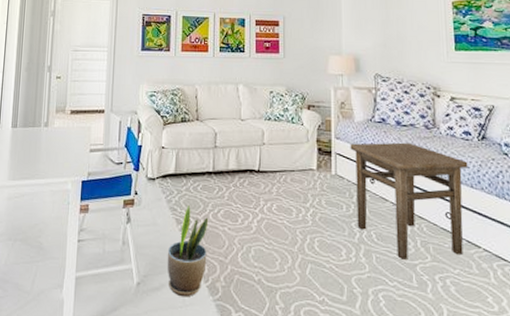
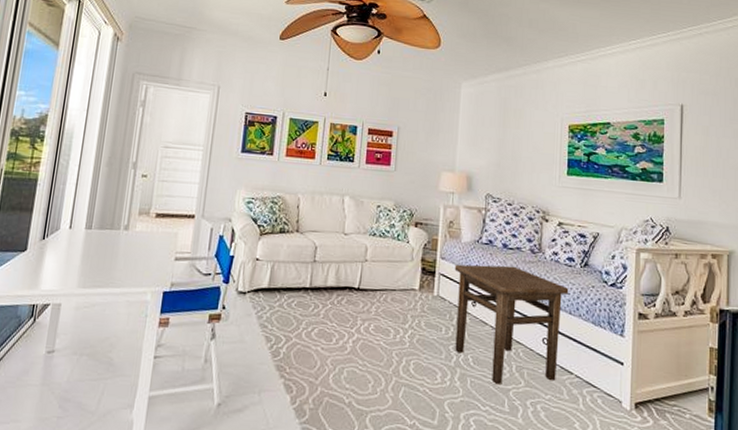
potted plant: present [167,205,209,296] -> none [252,322,301,419]

